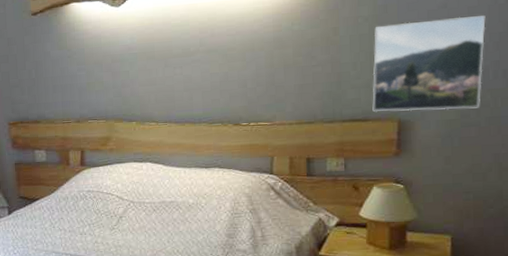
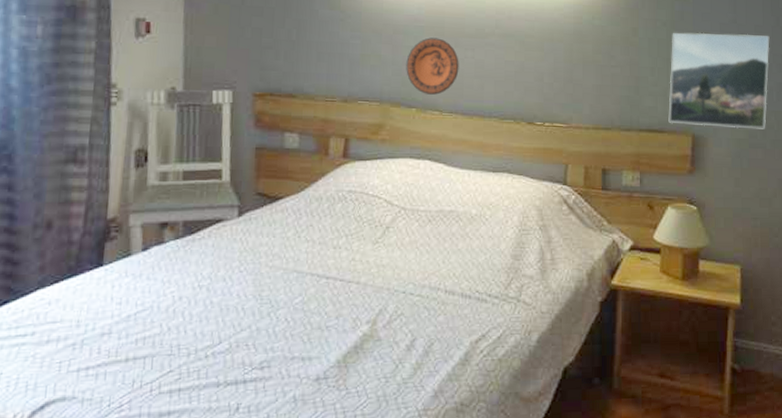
decorative plate: none [124,61,170,110] -> present [406,37,459,95]

